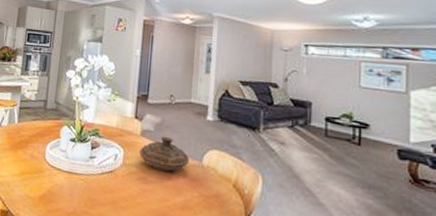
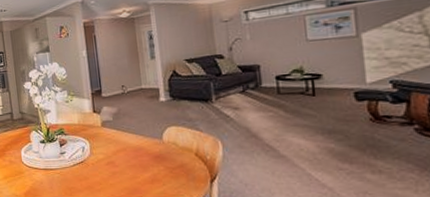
decorative bowl: present [139,136,190,171] -> none [103,123,151,153]

